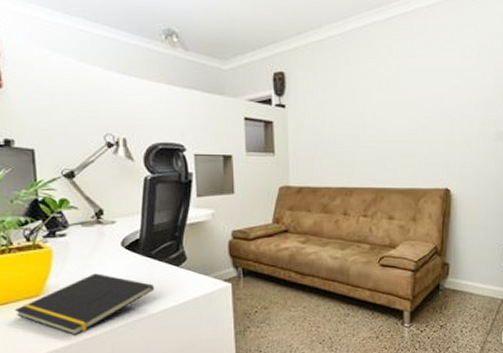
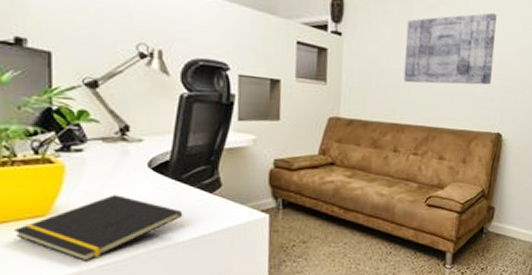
wall art: none [347,69,436,147] -> present [403,12,497,85]

